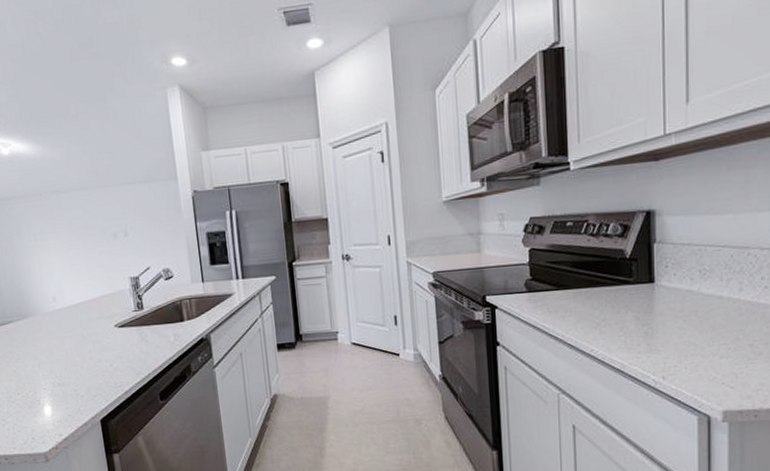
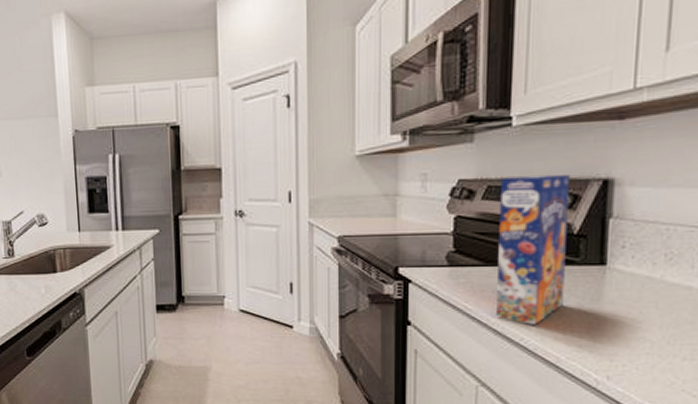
cereal box: none [565,209,623,338] -> present [496,175,570,325]

